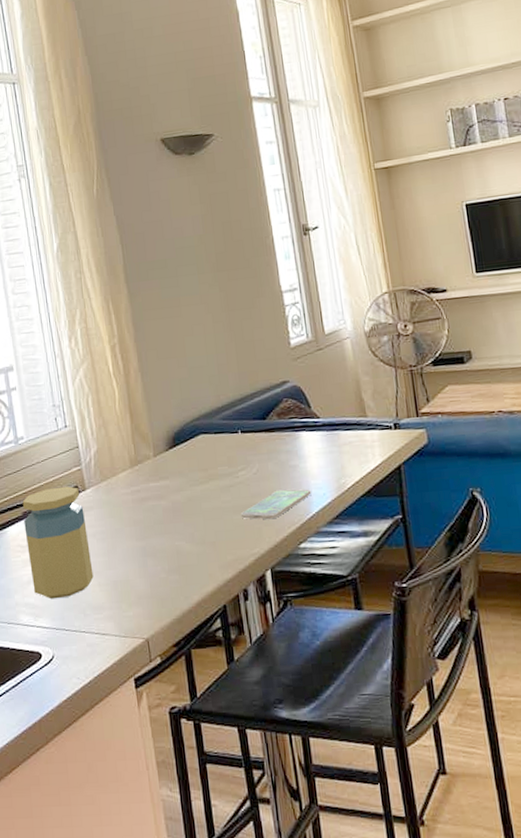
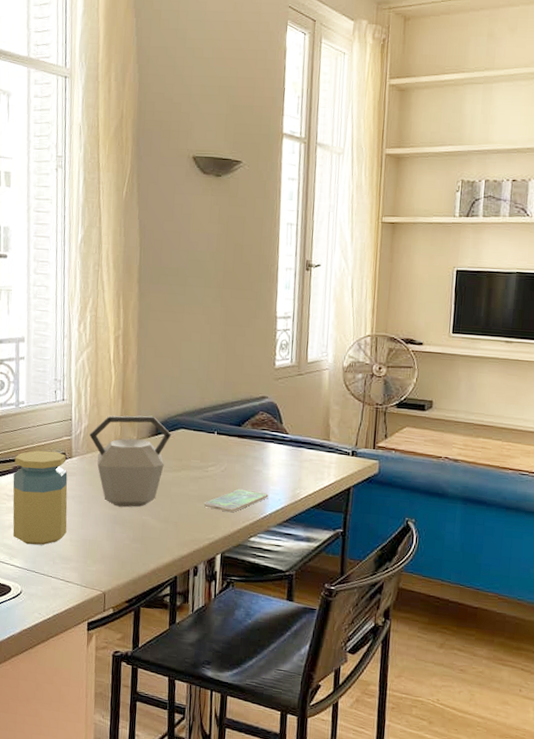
kettle: none [101,426,192,537] -> present [90,415,172,508]

